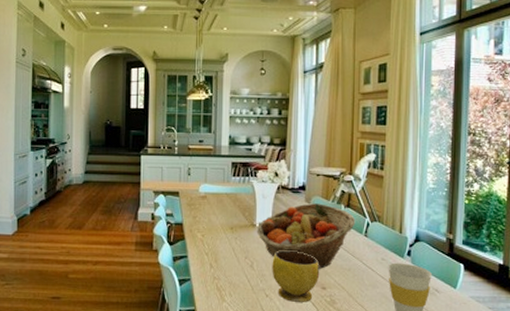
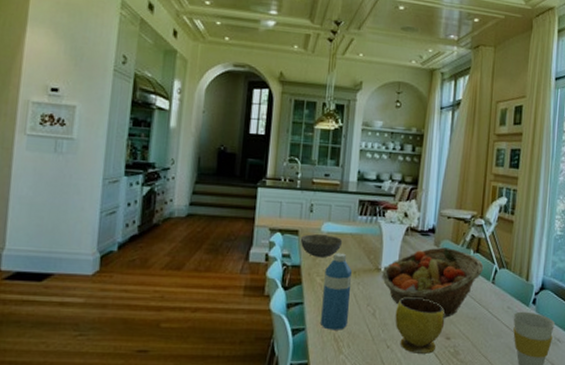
bowl: none [181,195,219,215] -> present [300,234,343,258]
water bottle: none [204,211,230,281] -> present [321,252,353,330]

